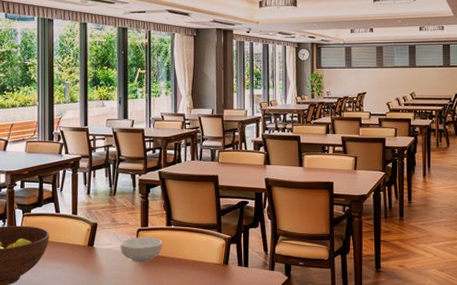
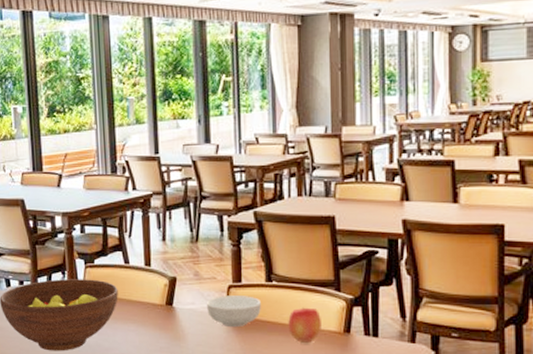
apple: none [183,245,207,273] -> present [288,307,321,343]

